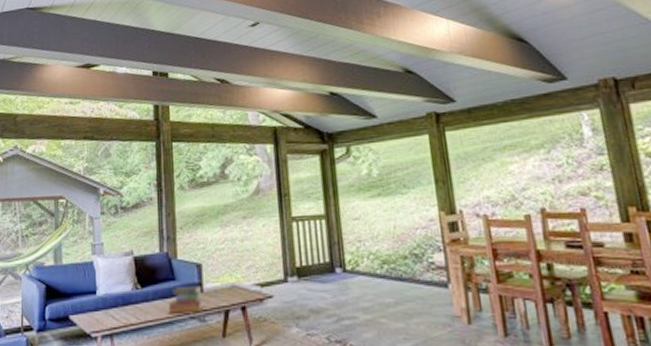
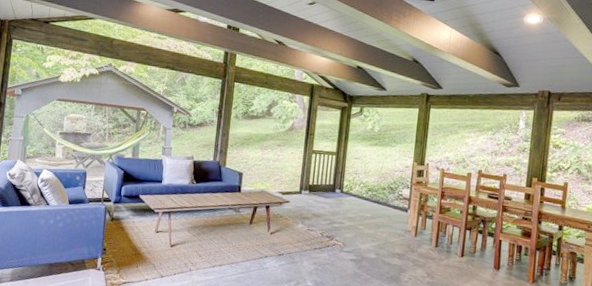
books: present [168,285,205,314] -> none [213,186,241,205]

